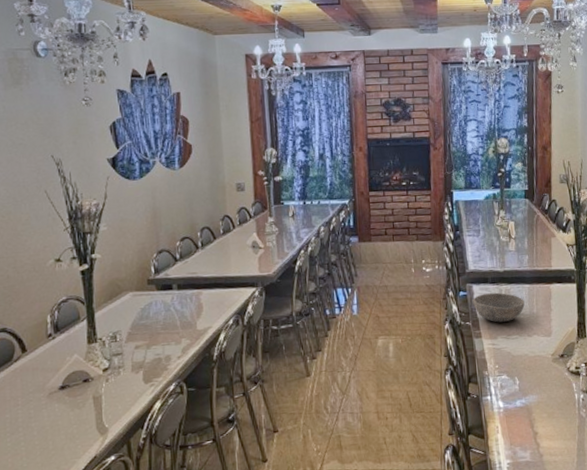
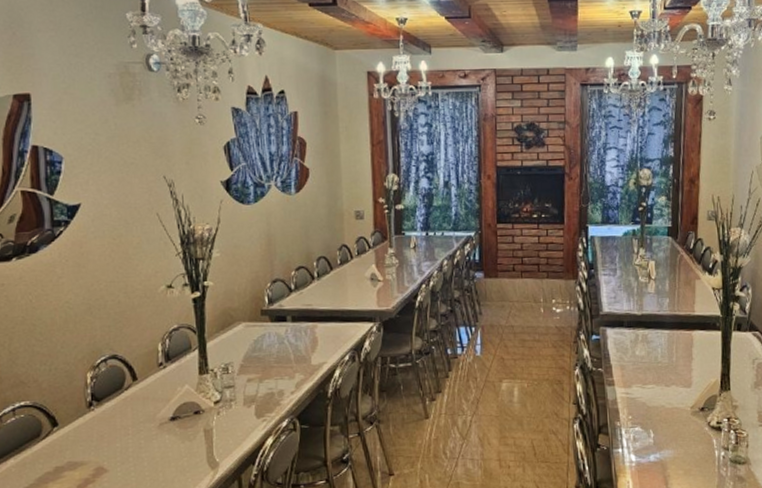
bowl: present [473,292,525,323] -> none [606,337,663,370]

